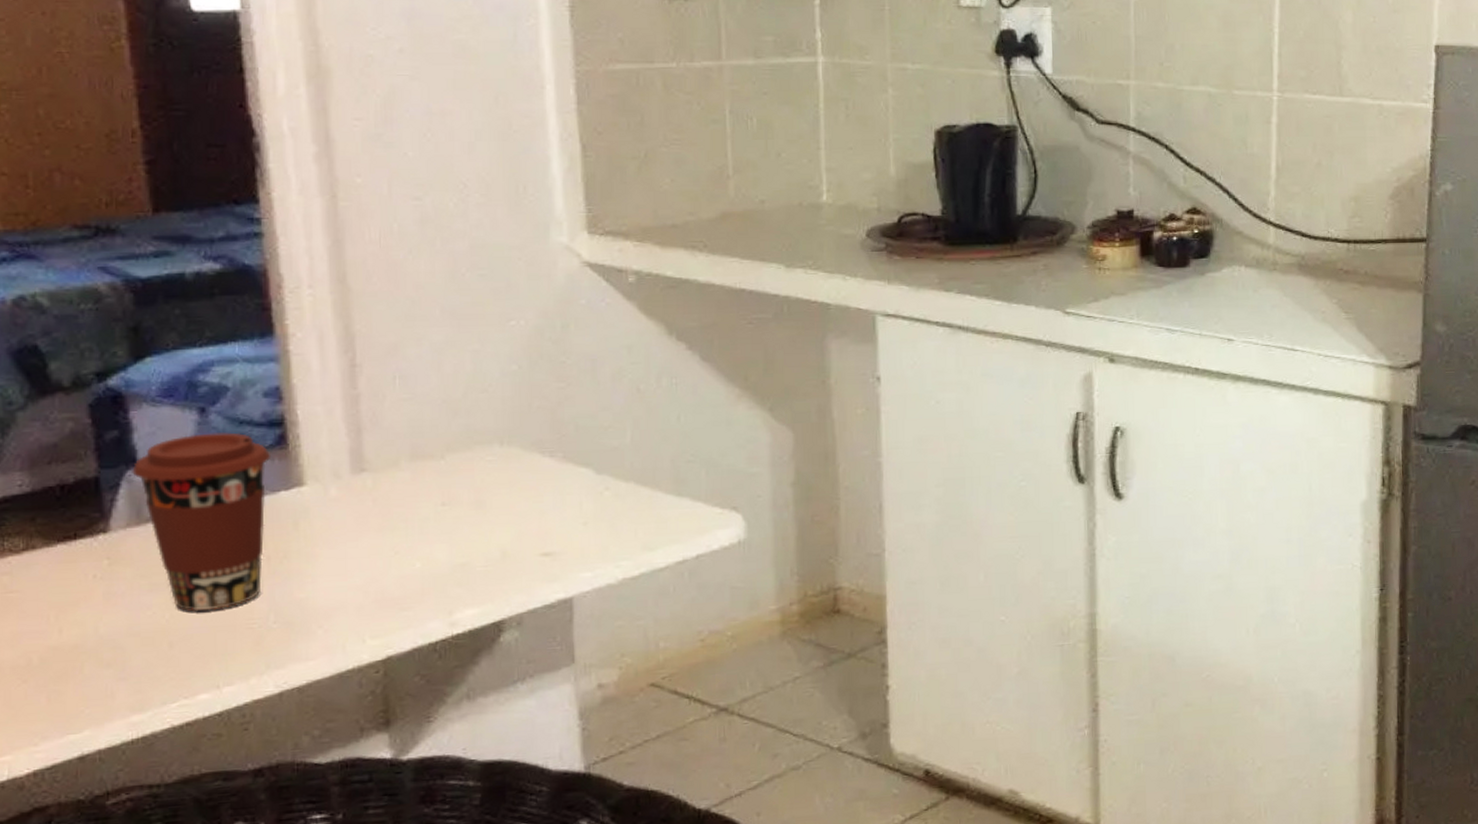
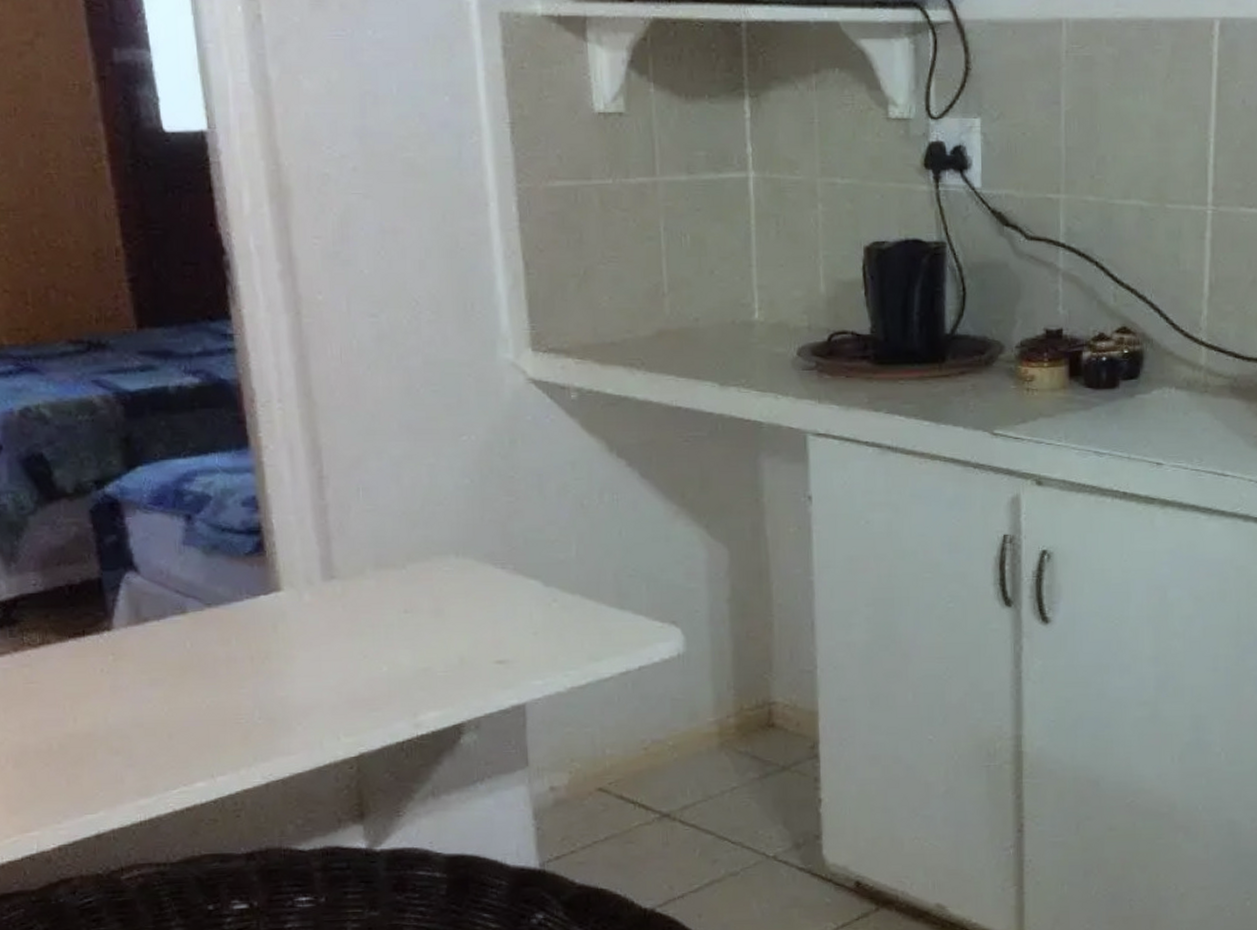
coffee cup: present [132,432,271,612] -> none [130,539,251,706]

